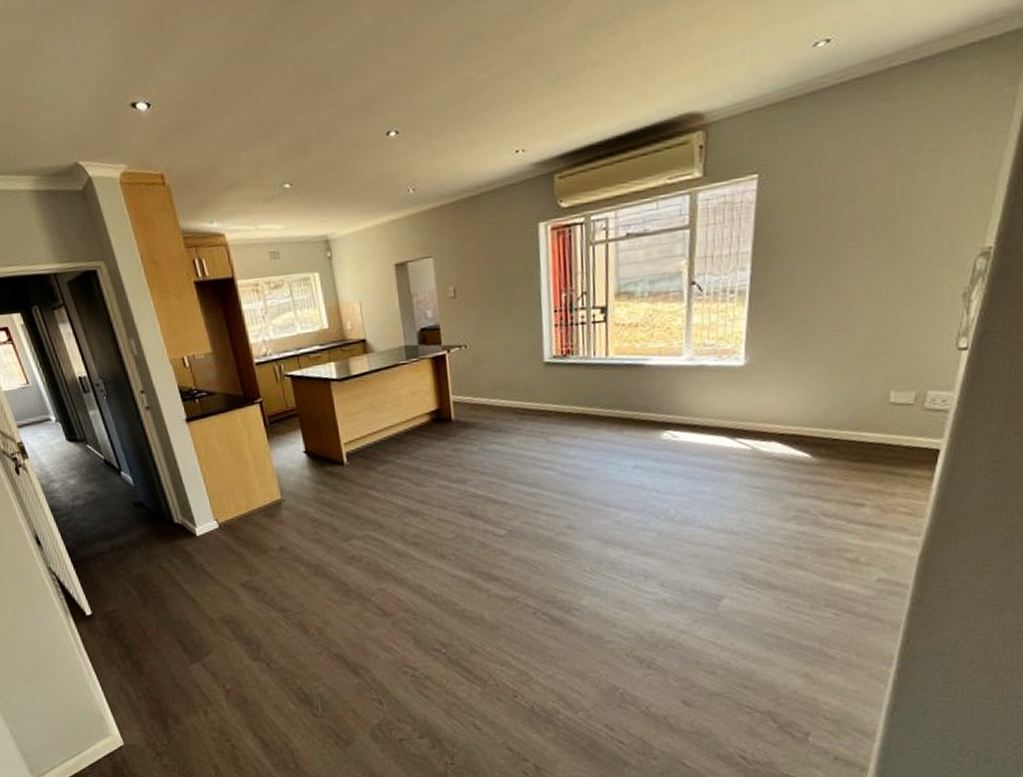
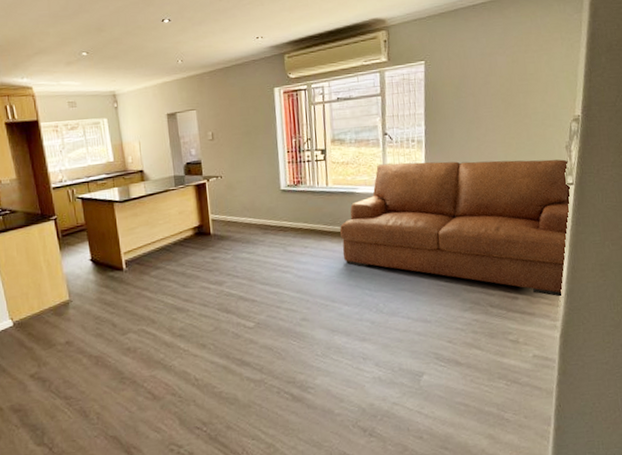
sofa: none [621,313,964,506] -> present [339,159,570,298]

